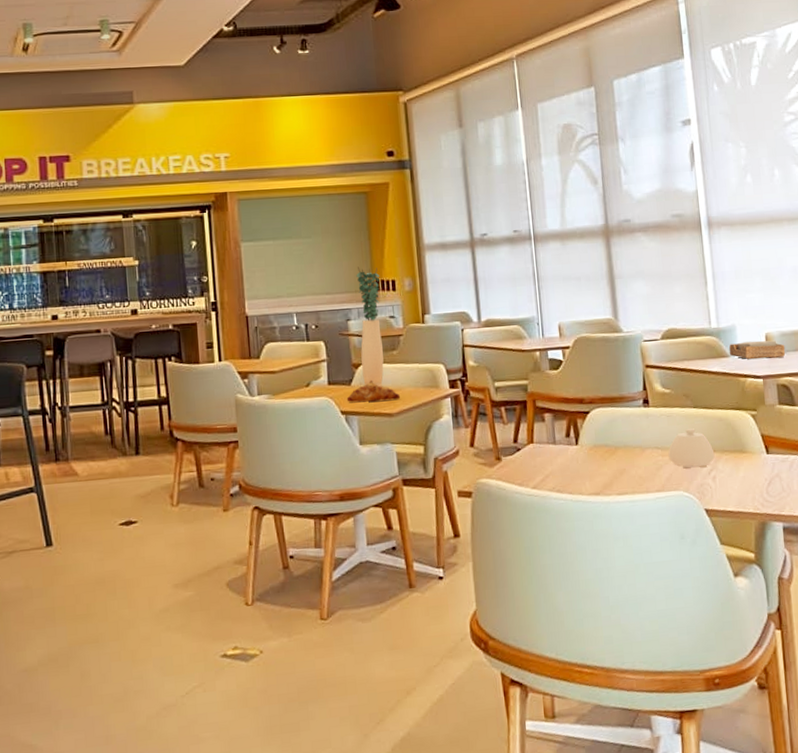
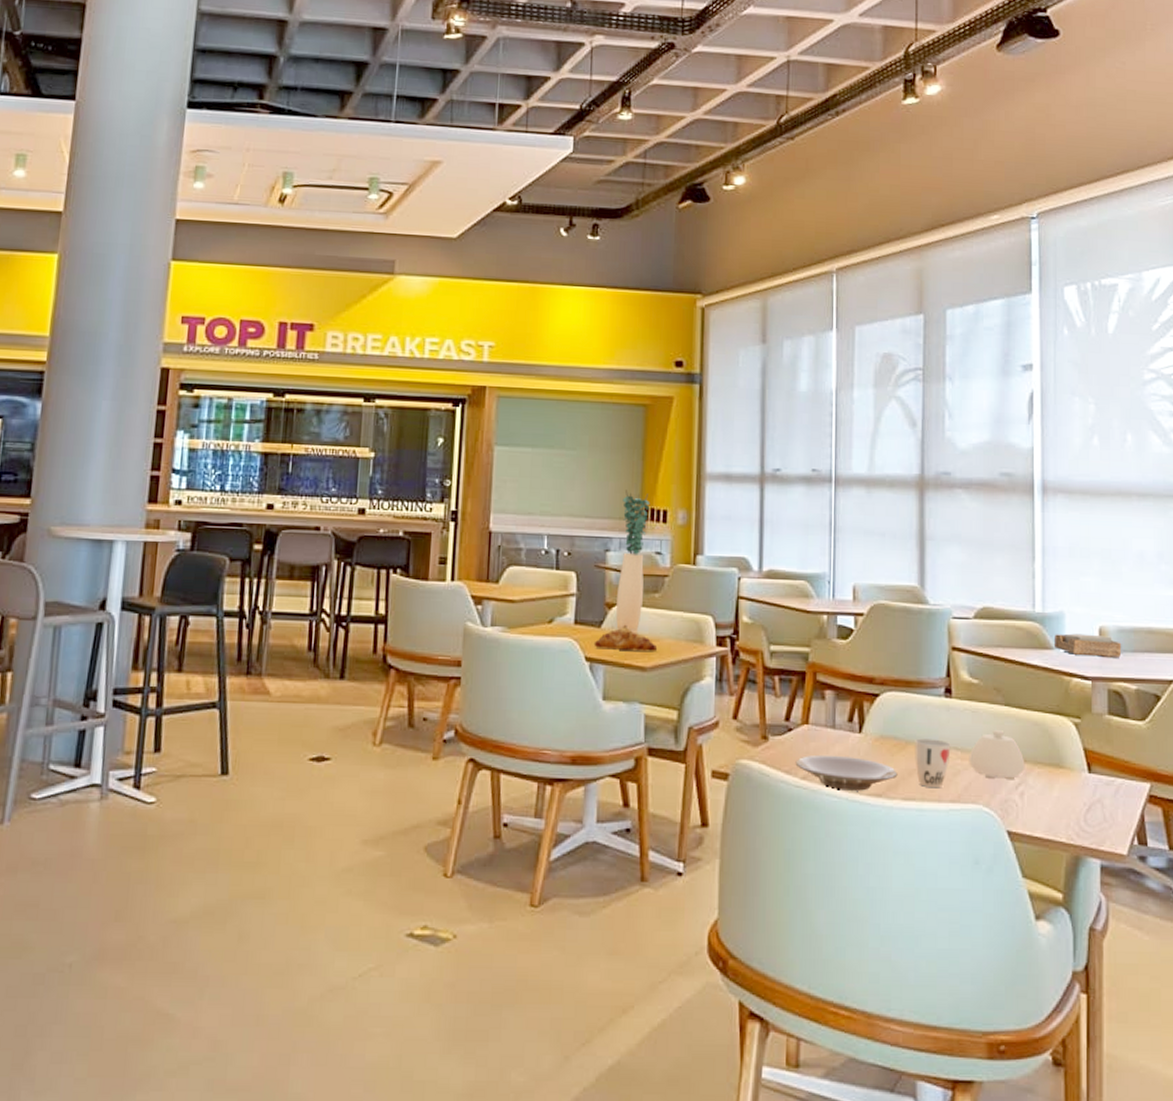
saucer: none [526,465,611,494] -> present [795,754,898,791]
cup: none [622,442,653,483] -> present [915,738,951,789]

